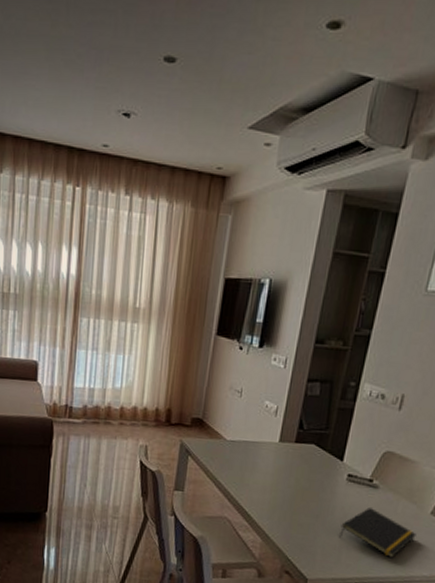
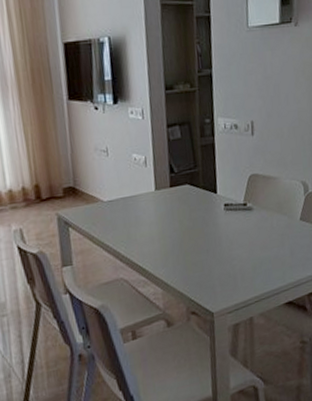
notepad: present [339,508,417,558] -> none [230,229,294,269]

